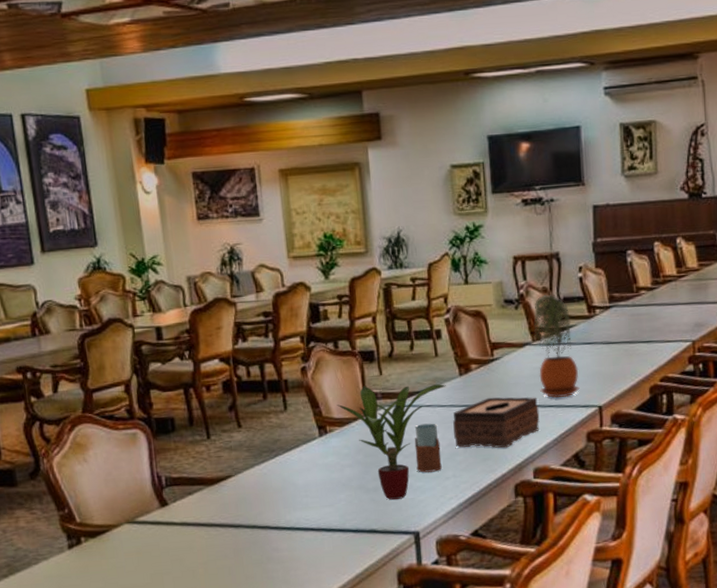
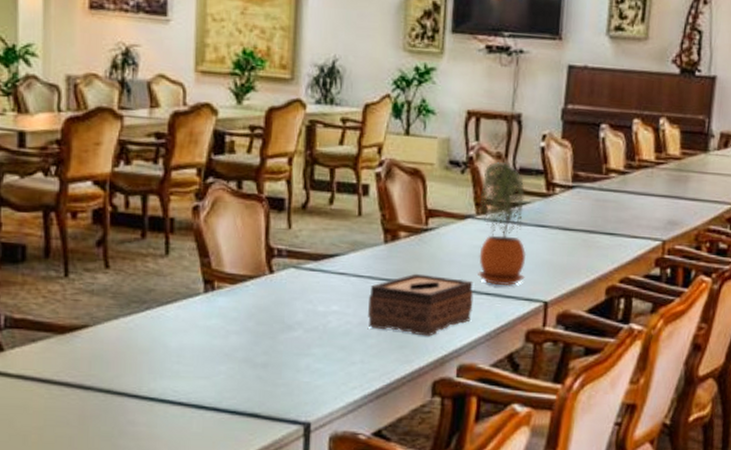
potted plant: present [337,384,446,500] -> none [231,239,366,381]
drinking glass: present [414,423,442,473] -> none [317,294,350,354]

